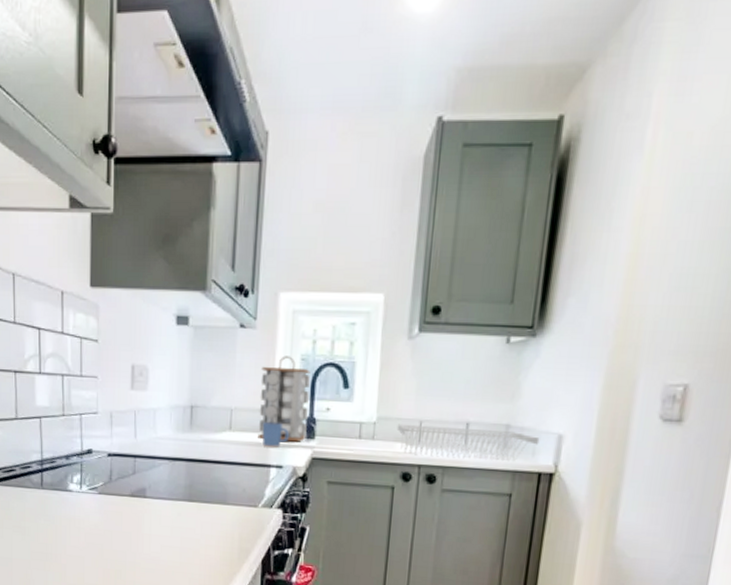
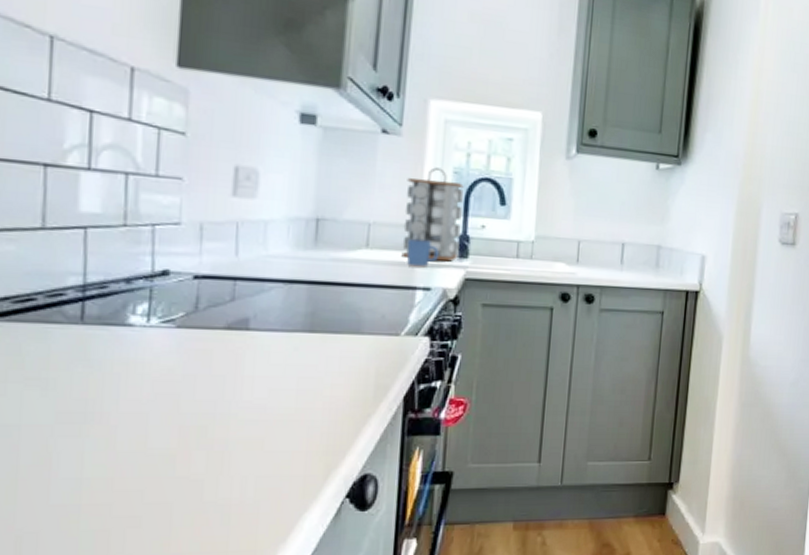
dish rack: present [396,423,540,462] -> none [555,243,687,281]

